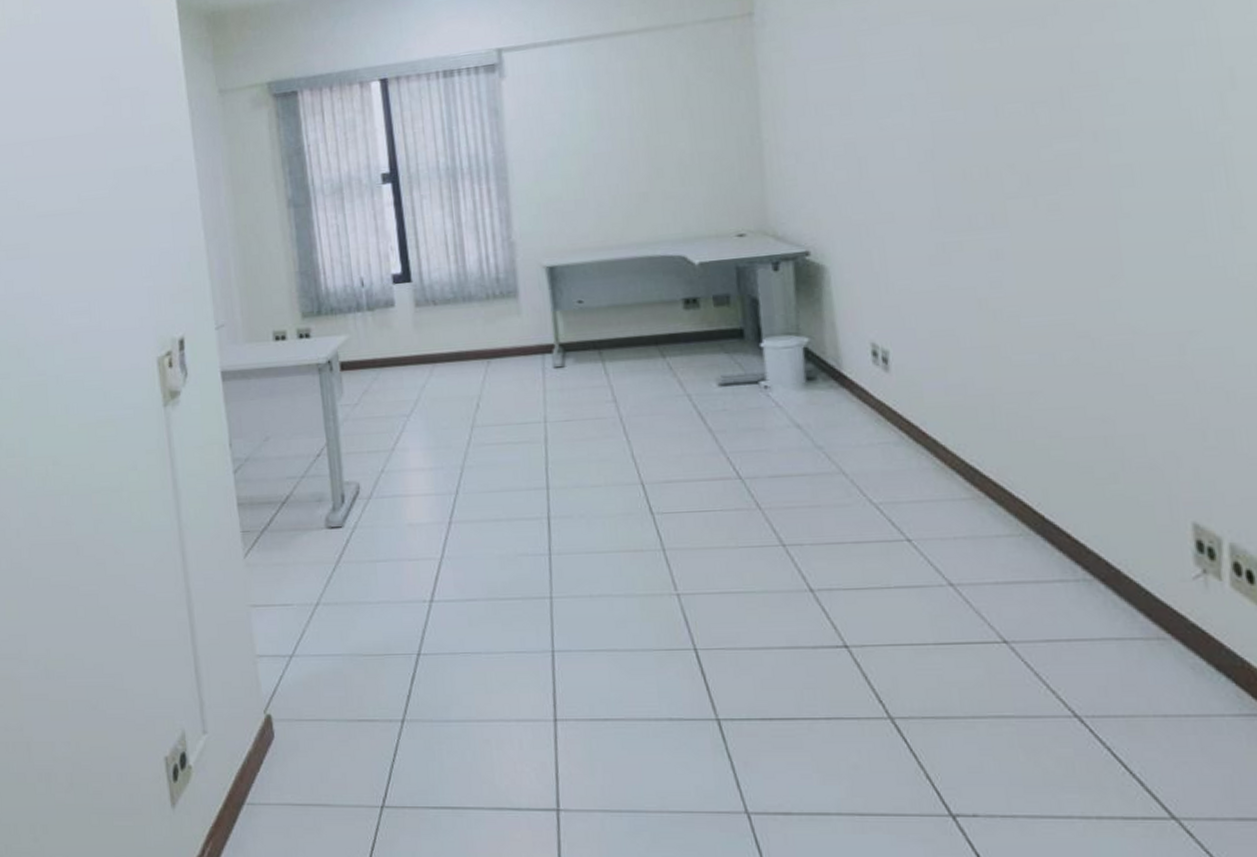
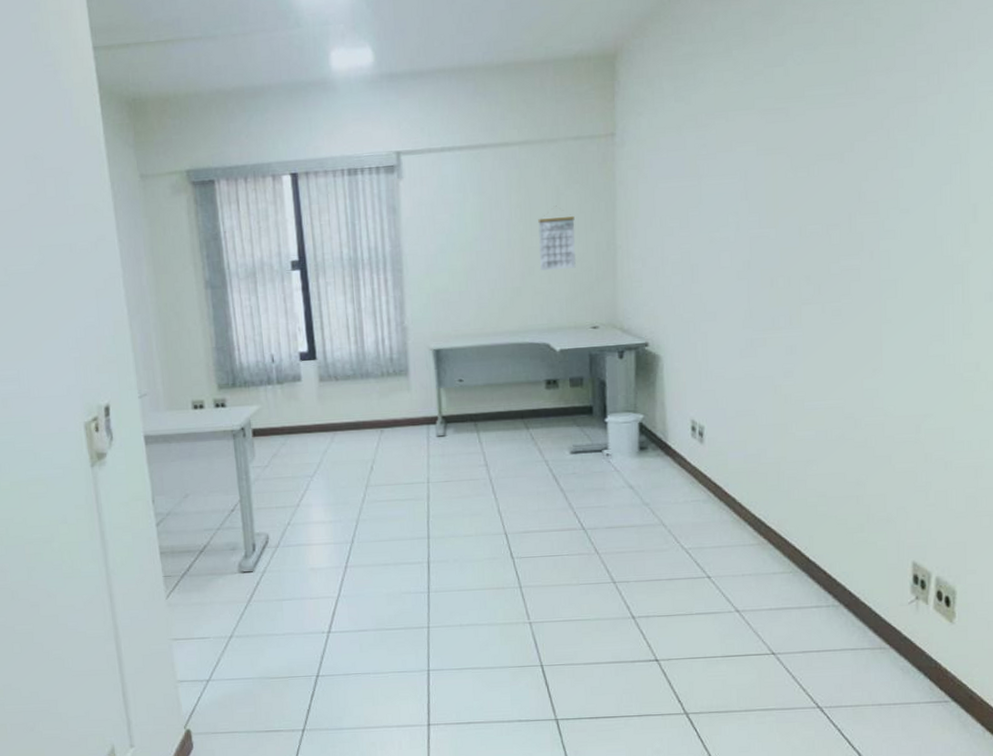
calendar: none [665,109,714,172] -> present [538,216,577,270]

